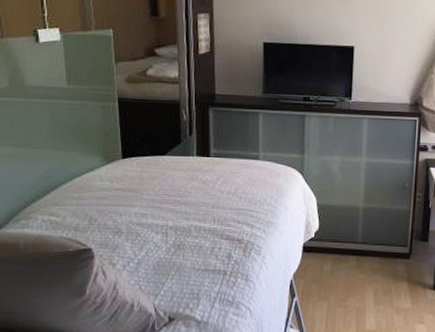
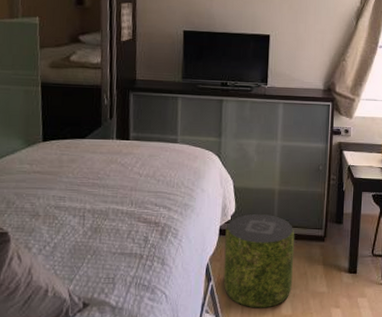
pouf: none [307,230,380,324] -> present [223,213,295,308]

